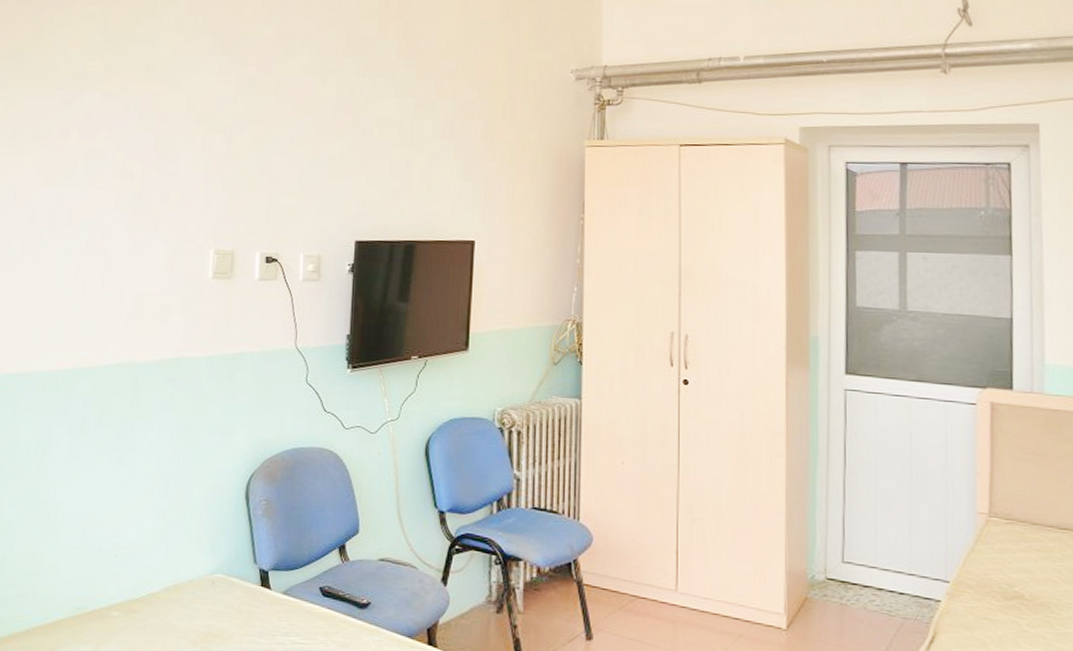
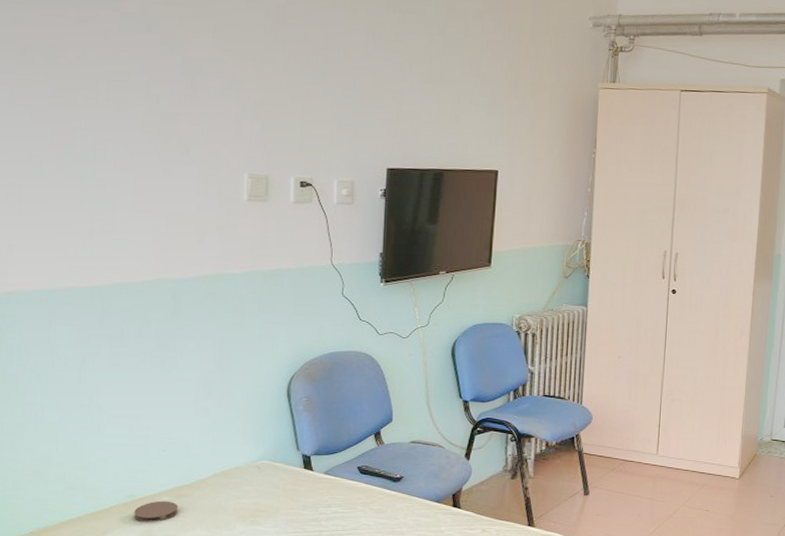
coaster: none [81,616,127,641] -> present [134,501,179,522]

